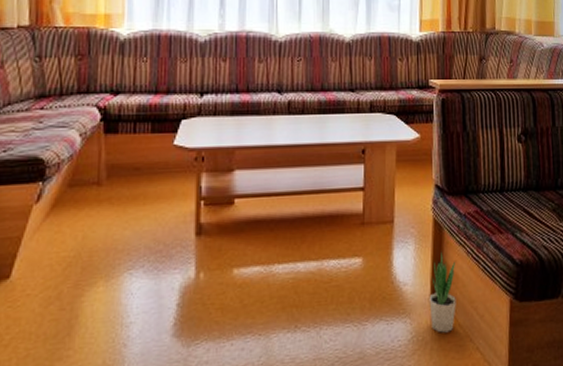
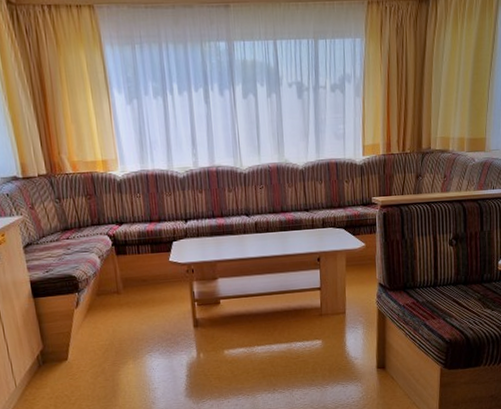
potted plant: present [429,251,456,333] -> none [375,334,397,393]

